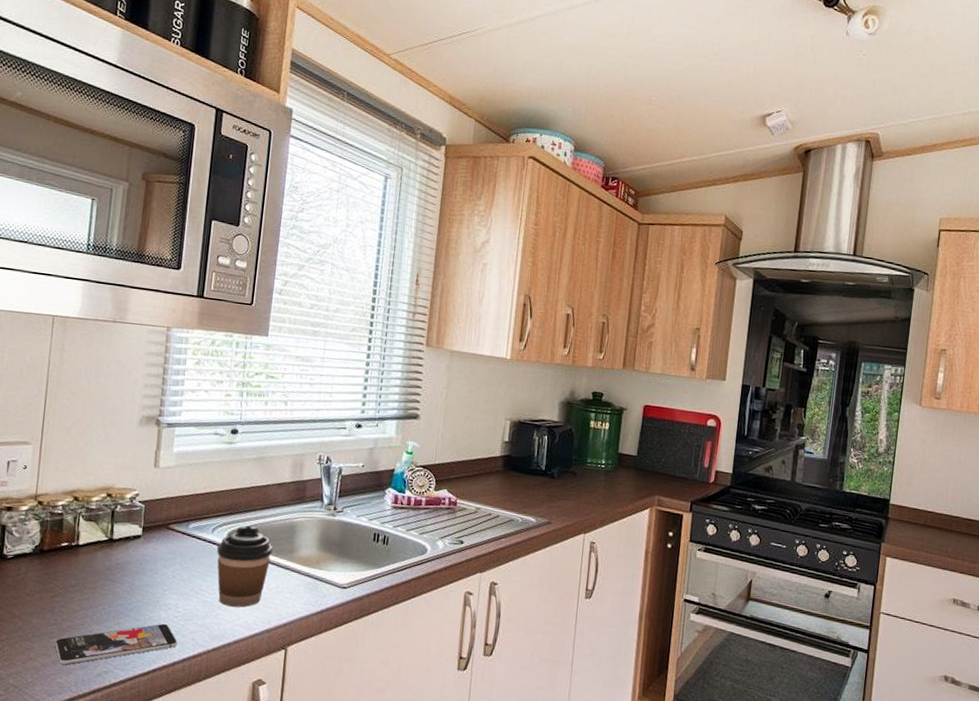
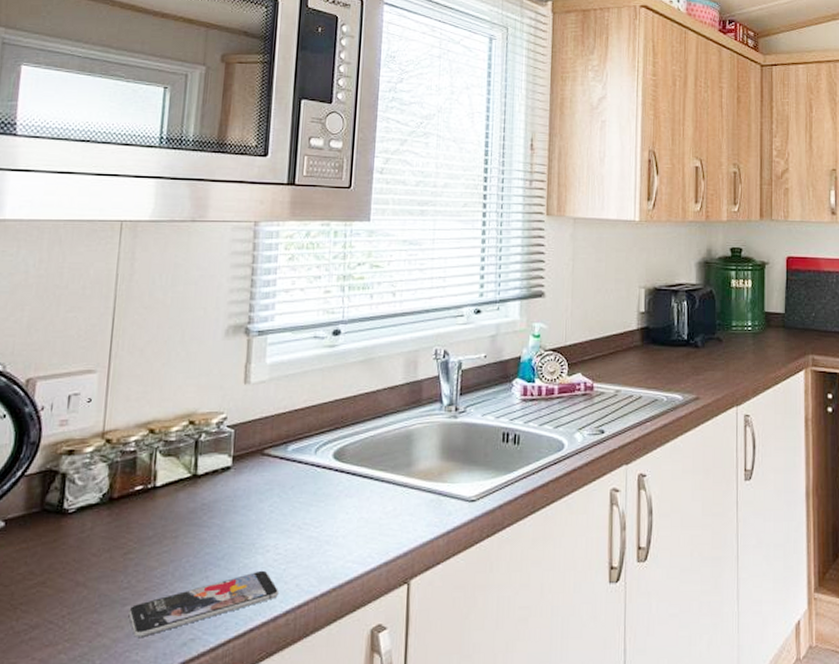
coffee cup: present [217,526,273,607] -> none [322,441,387,539]

